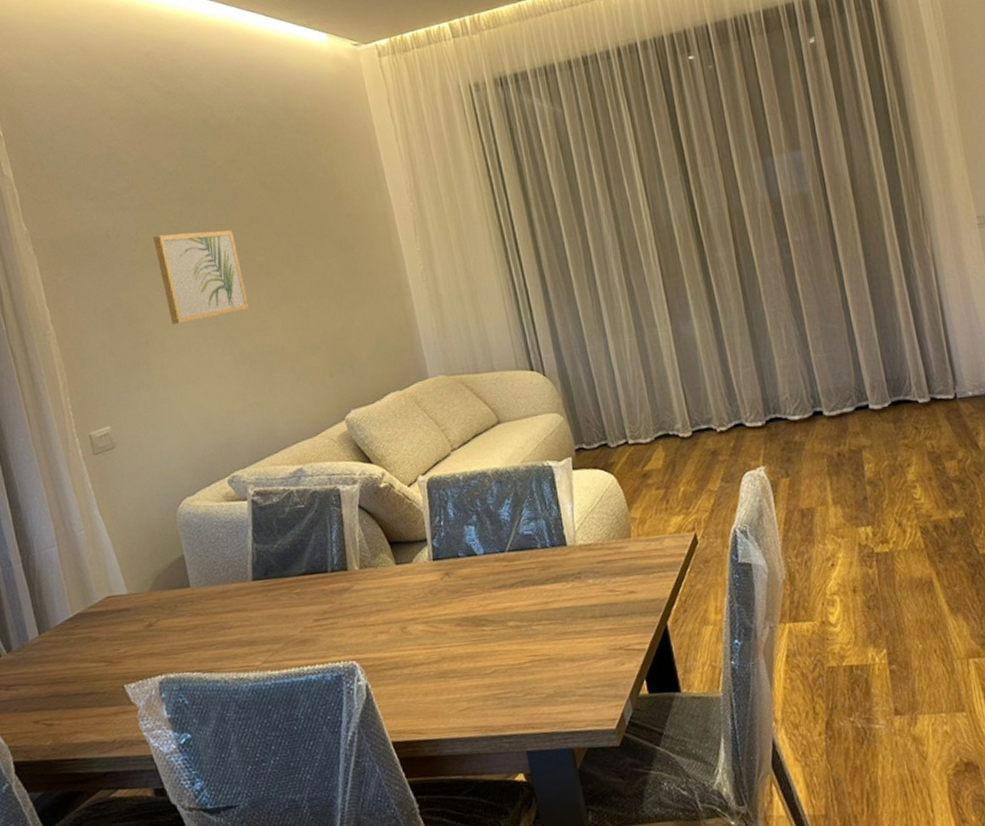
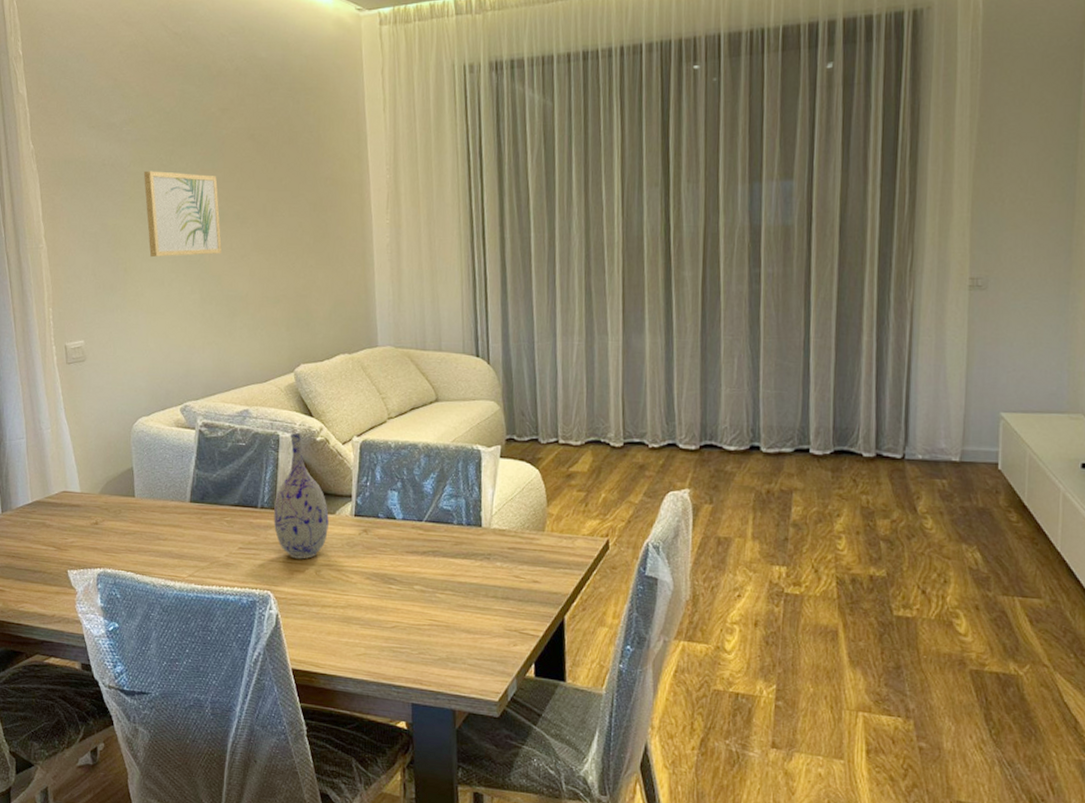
vase: none [345,482,408,620] -> present [273,432,329,559]

